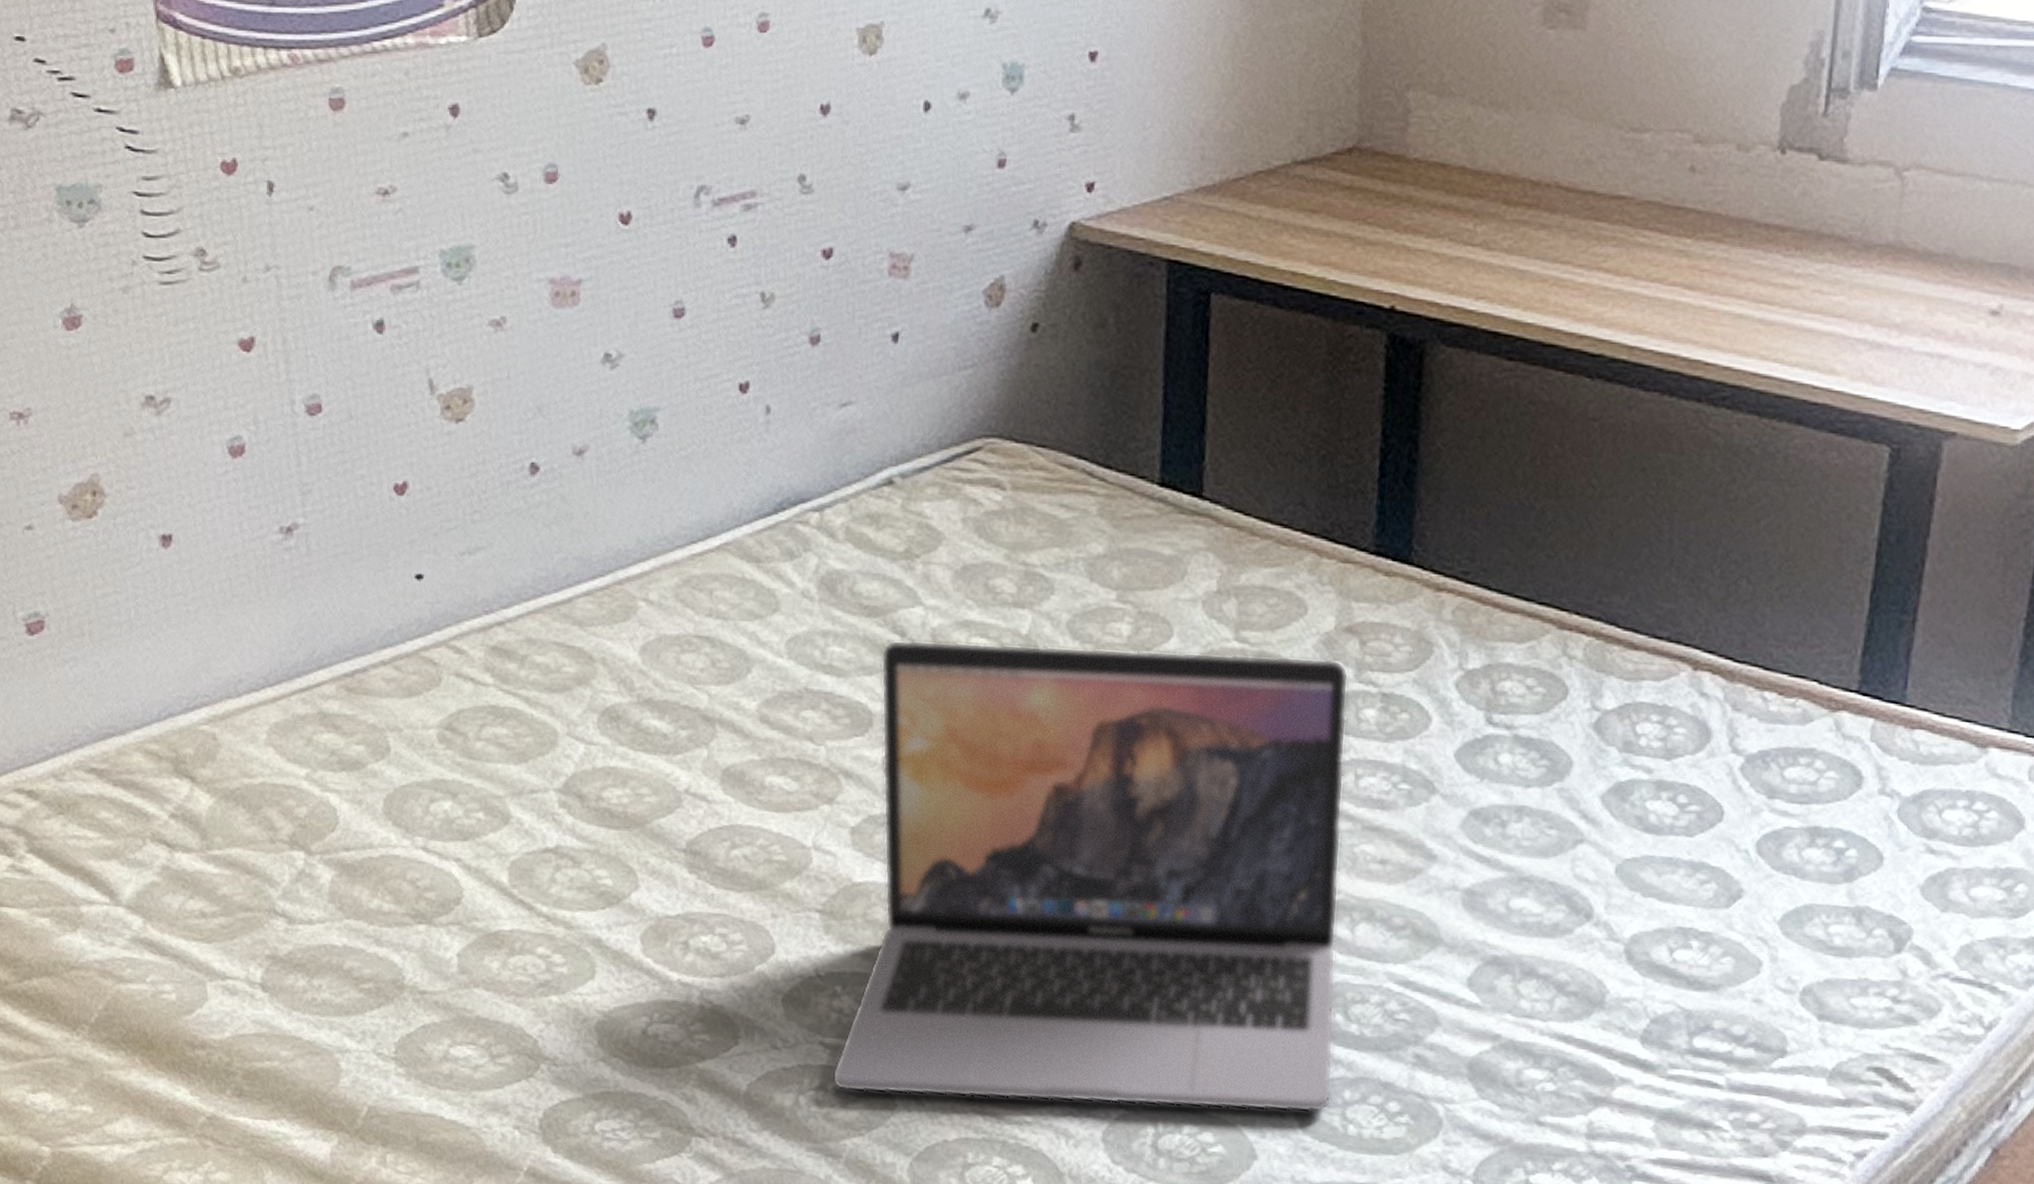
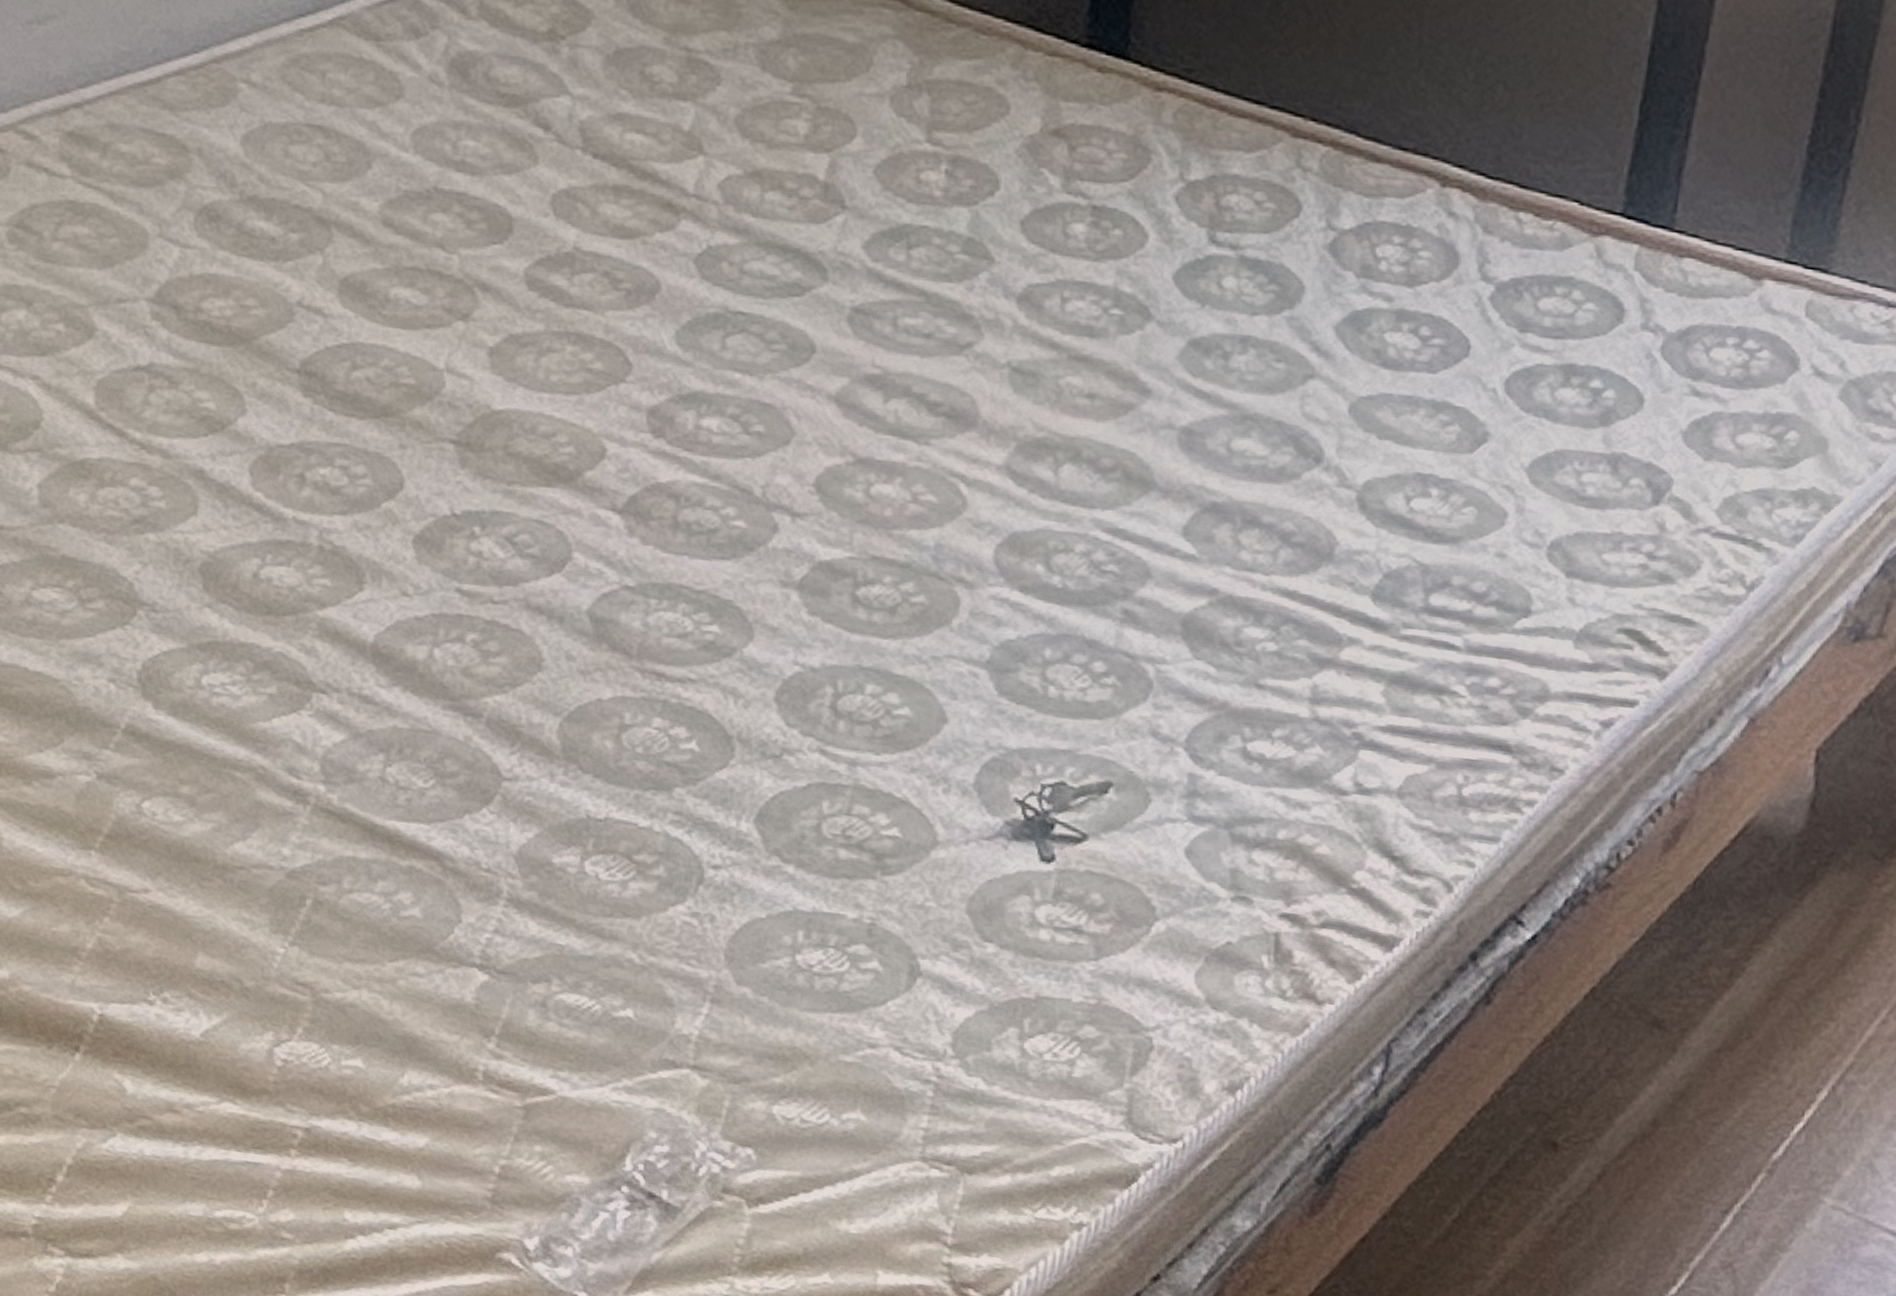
laptop: present [832,639,1349,1113] -> none [470,134,1056,673]

